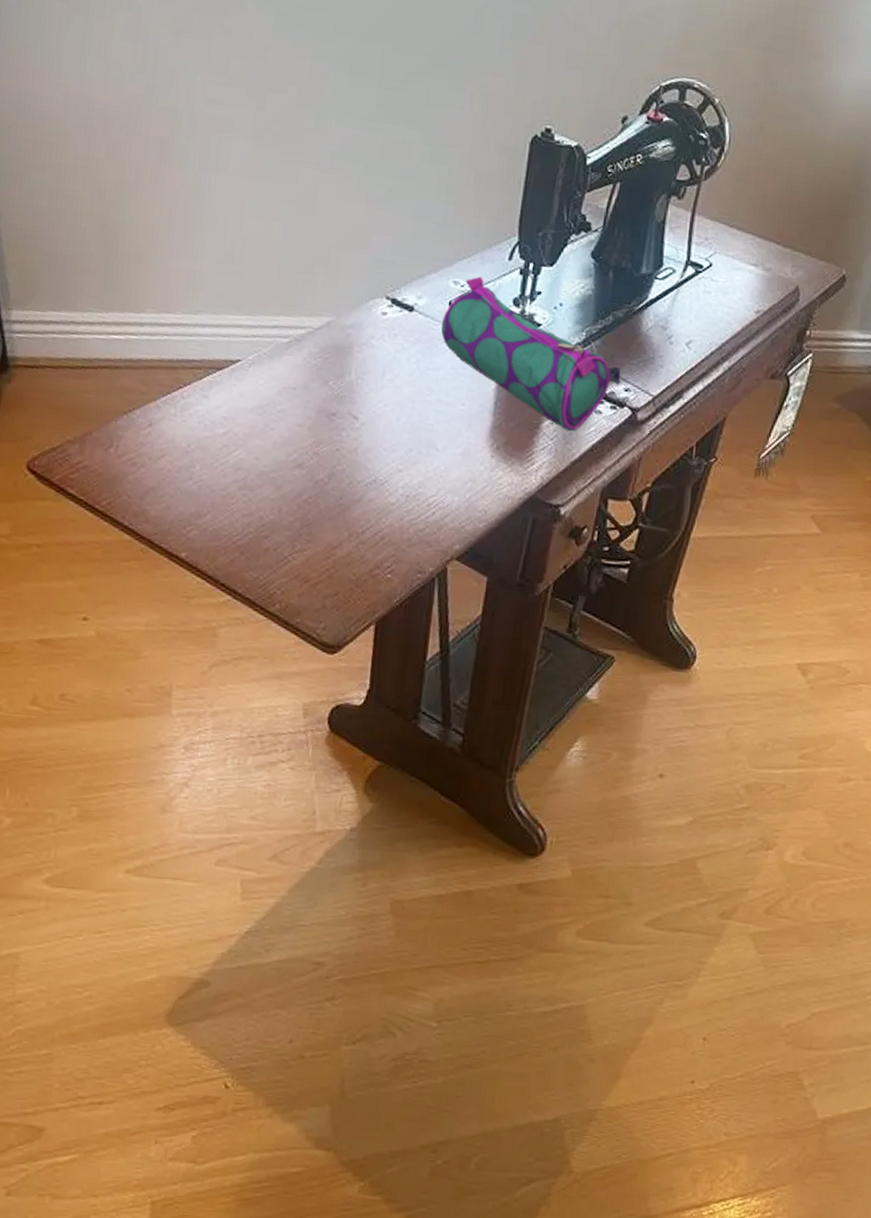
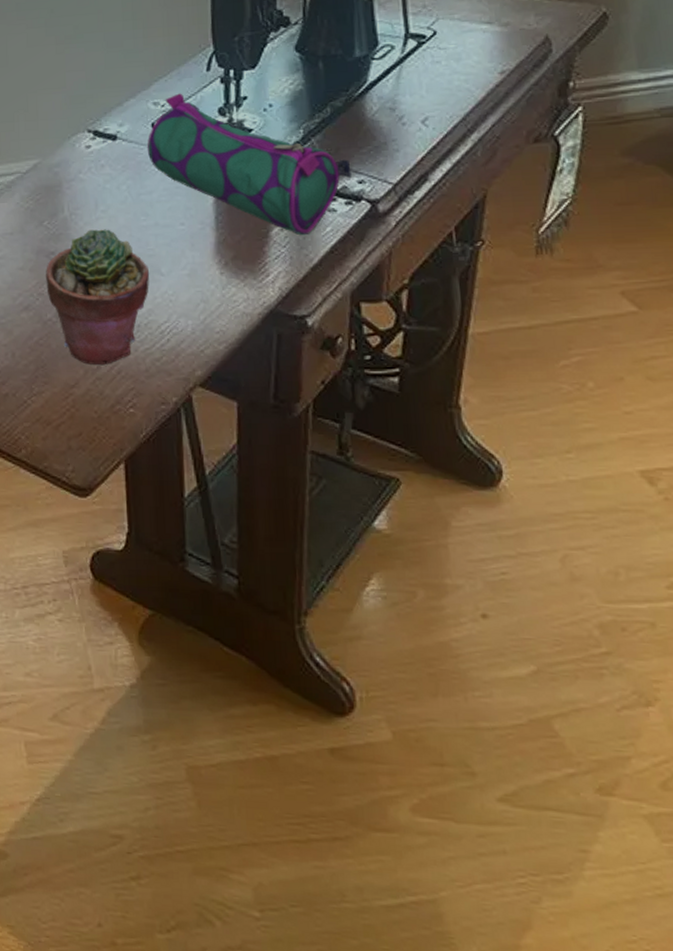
potted succulent: none [322,396,426,530] -> present [45,229,150,365]

